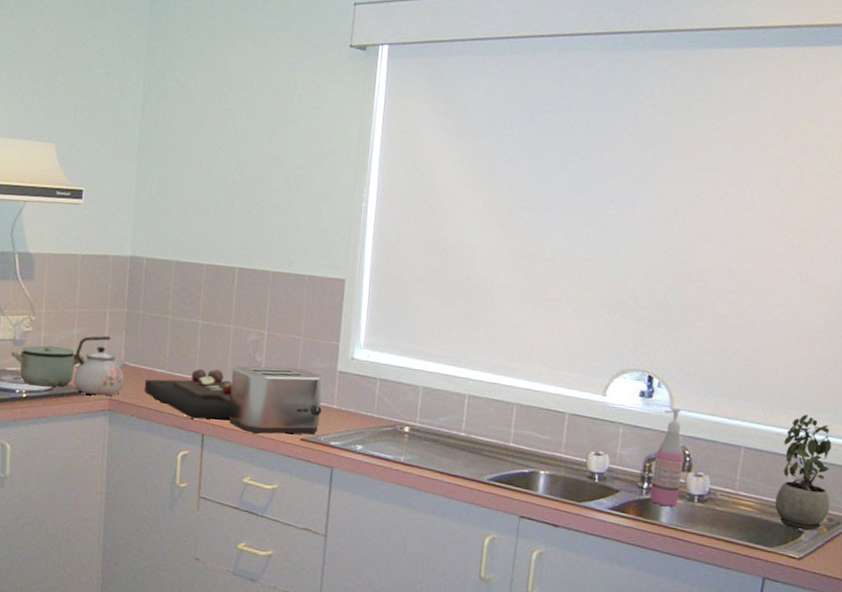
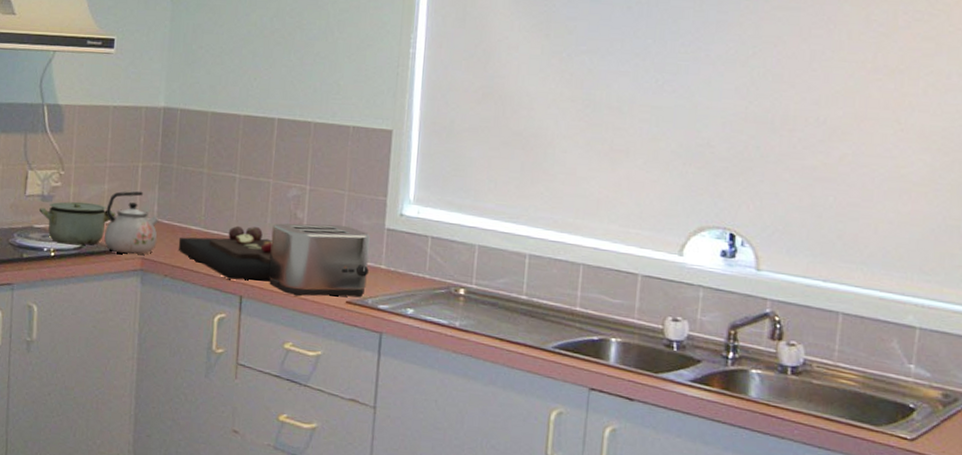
soap dispenser: present [650,408,684,506] -> none [736,269,774,379]
potted plant: present [774,414,832,531] -> none [880,277,945,408]

